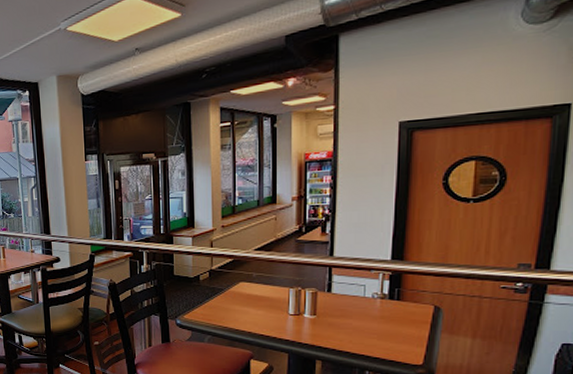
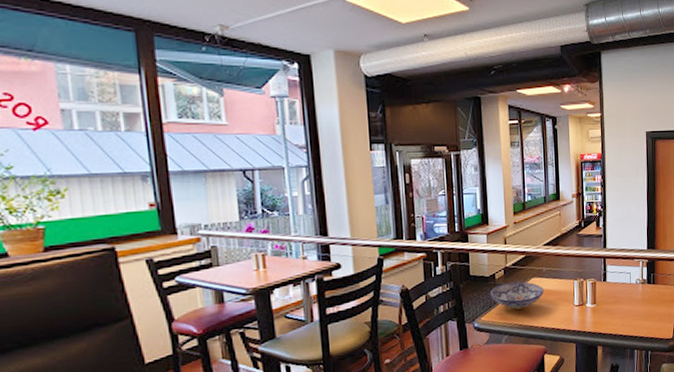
bowl: none [193,284,254,312] -> present [489,282,545,310]

